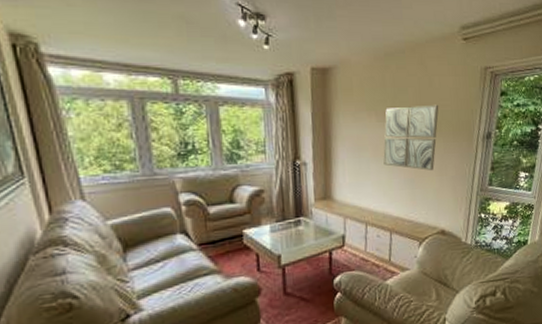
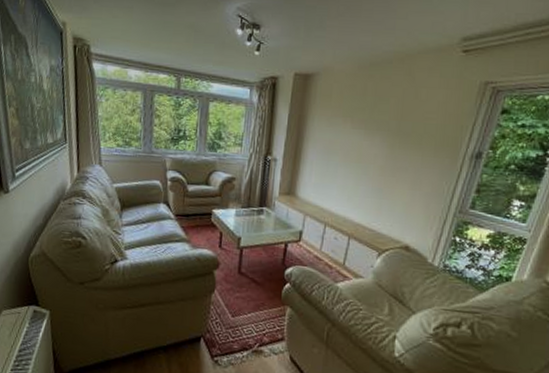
wall art: present [383,104,439,170] -> none [352,116,423,183]

